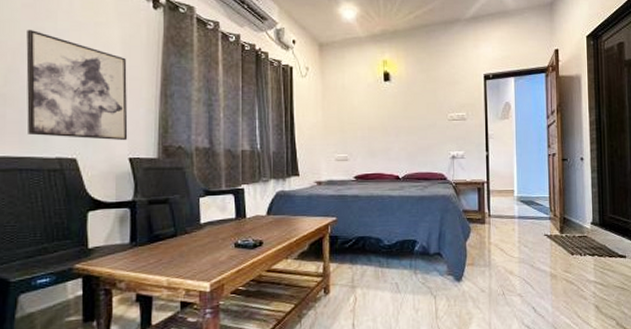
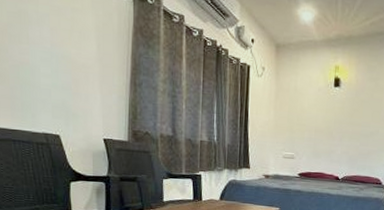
wall art: present [26,29,128,141] -> none [12,10,102,123]

